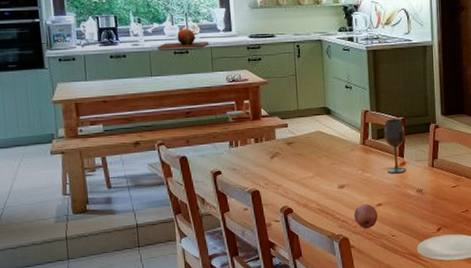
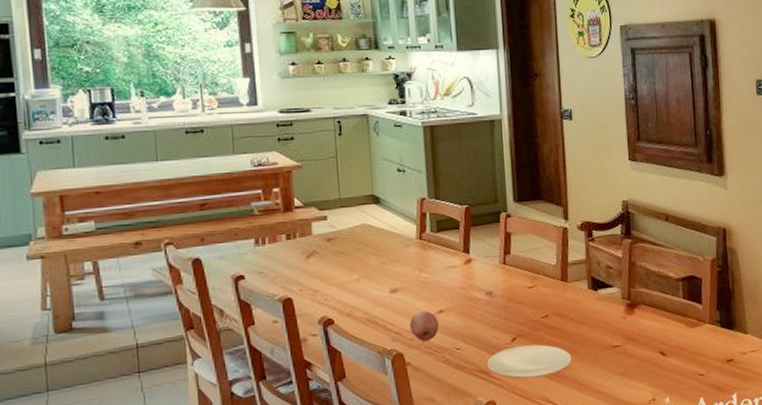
chopping board: present [158,29,209,49] -> none [165,103,229,128]
wine glass: present [384,119,406,174] -> none [445,207,472,274]

